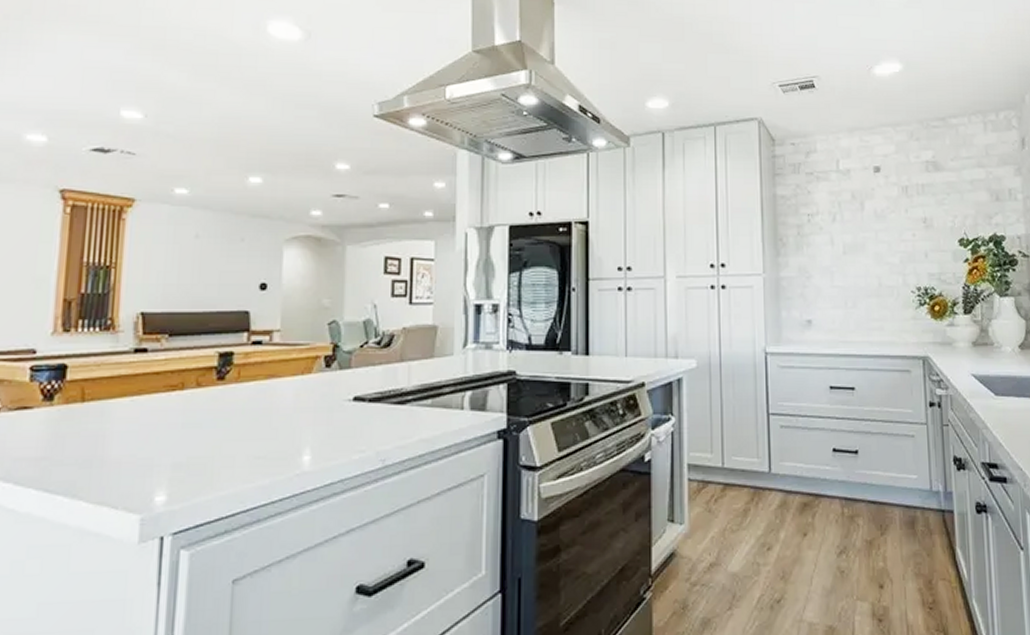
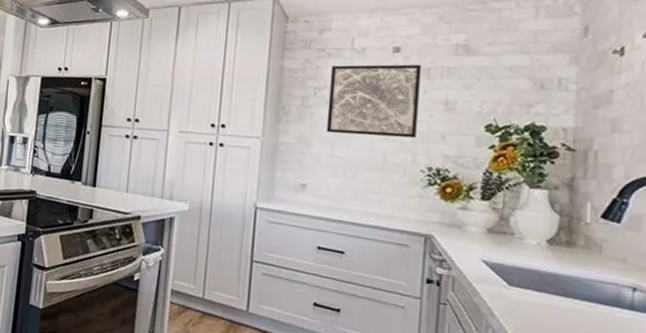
wall art: none [821,183,903,262] -> present [326,64,422,139]

